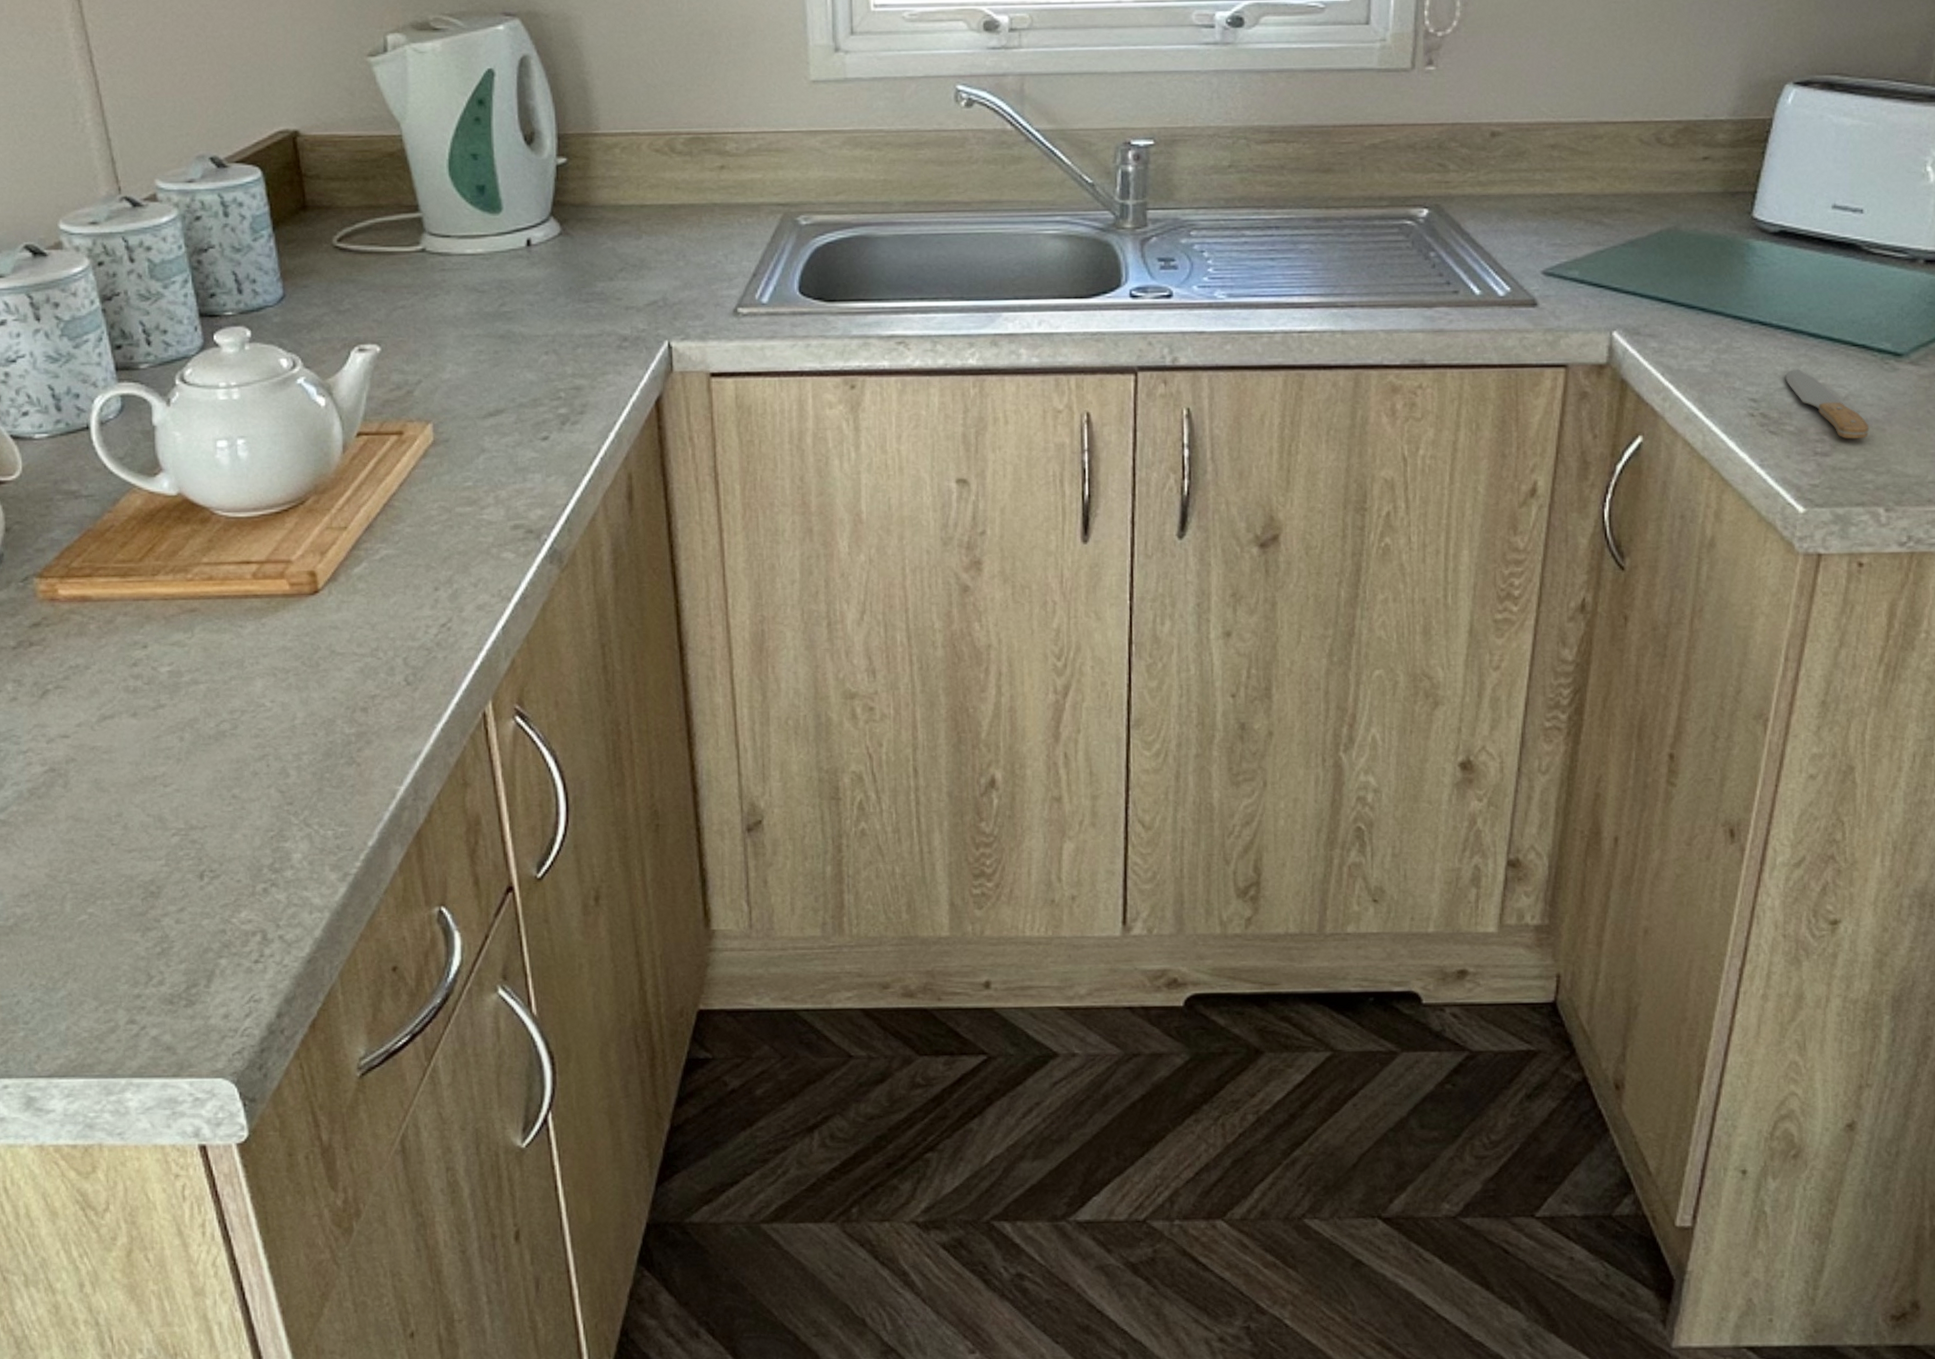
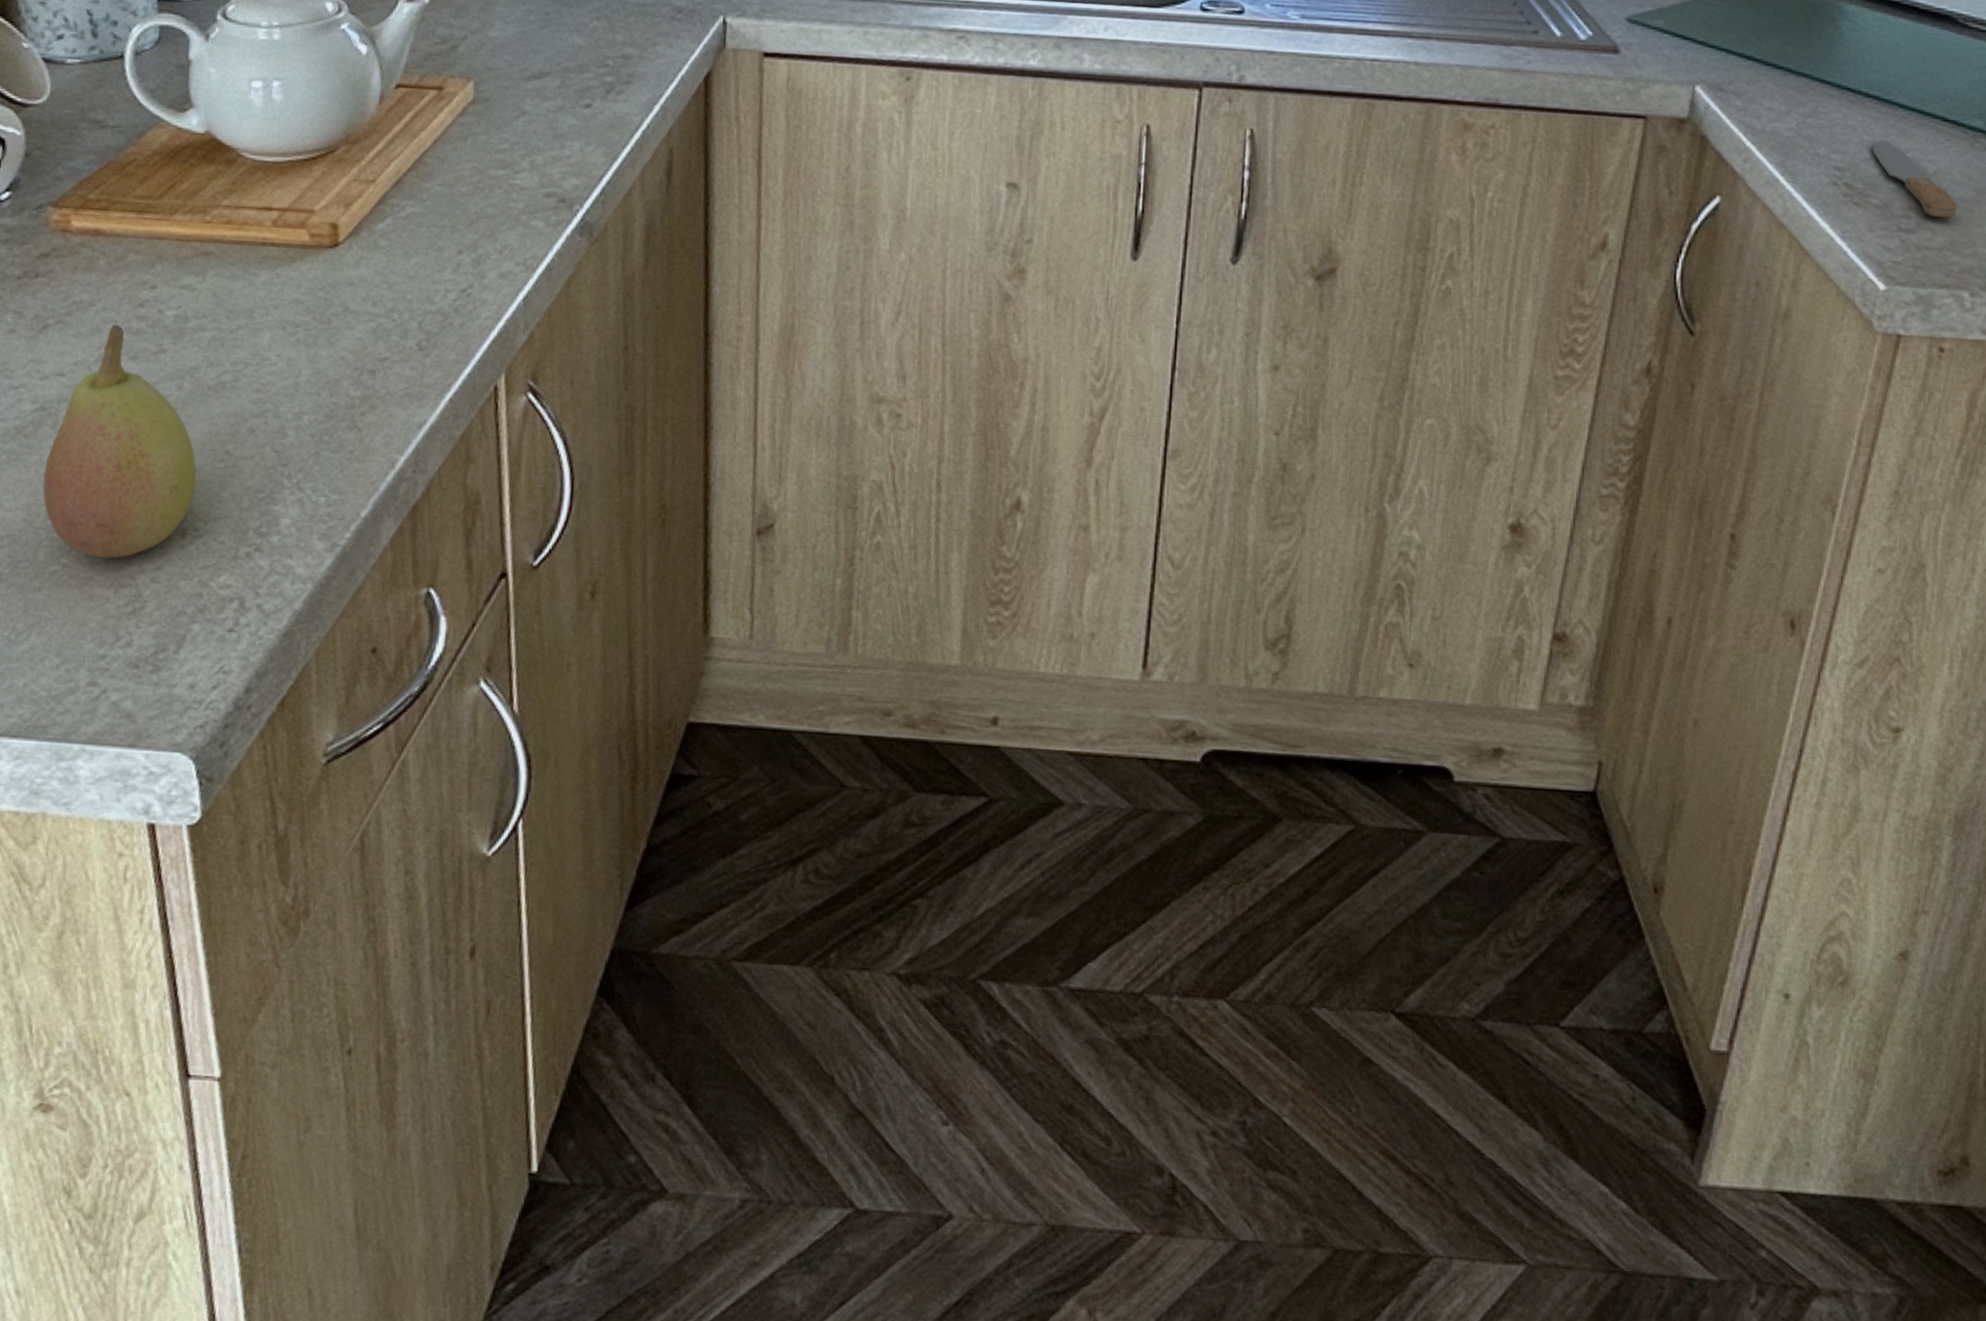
fruit: none [60,684,208,906] -> present [42,324,196,559]

